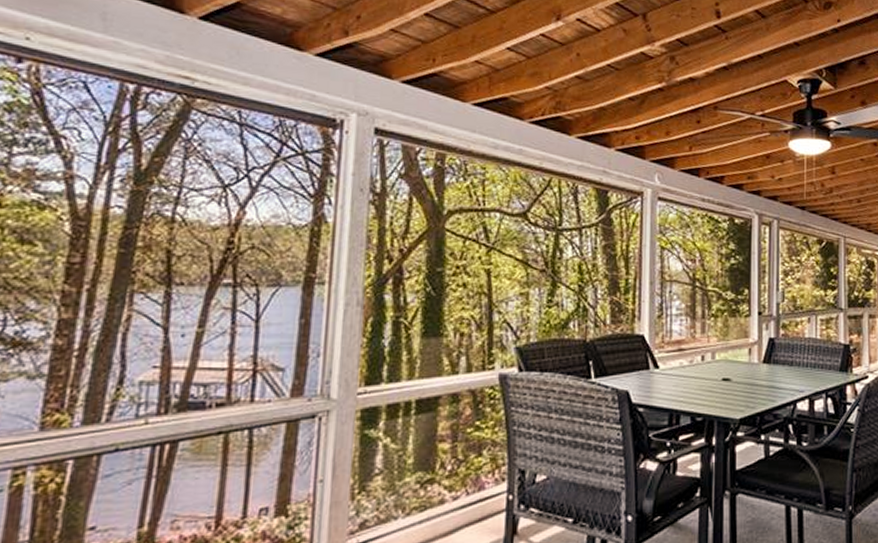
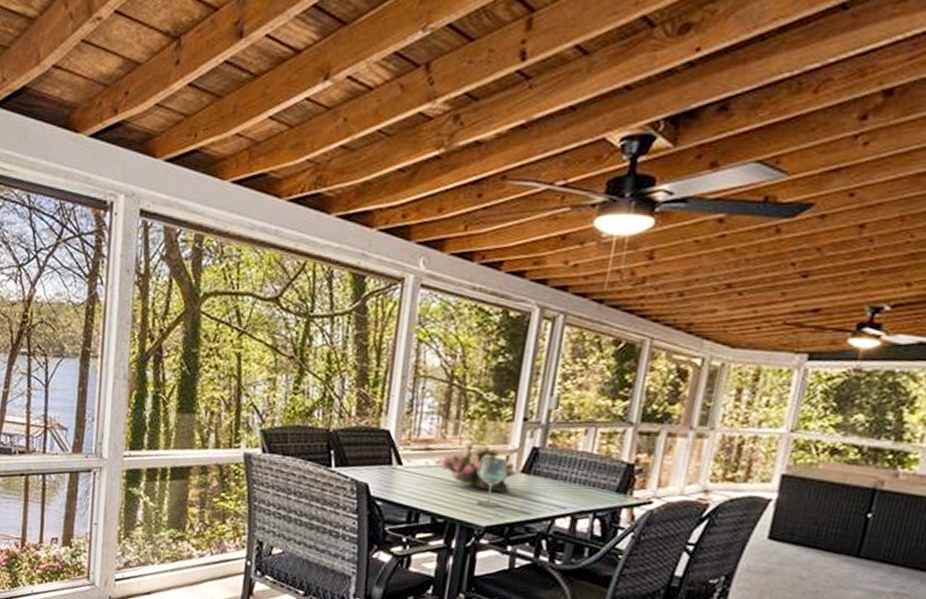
flower arrangement: none [692,340,758,385] -> present [439,442,516,493]
wine glass: none [727,351,752,399] -> present [476,456,508,507]

